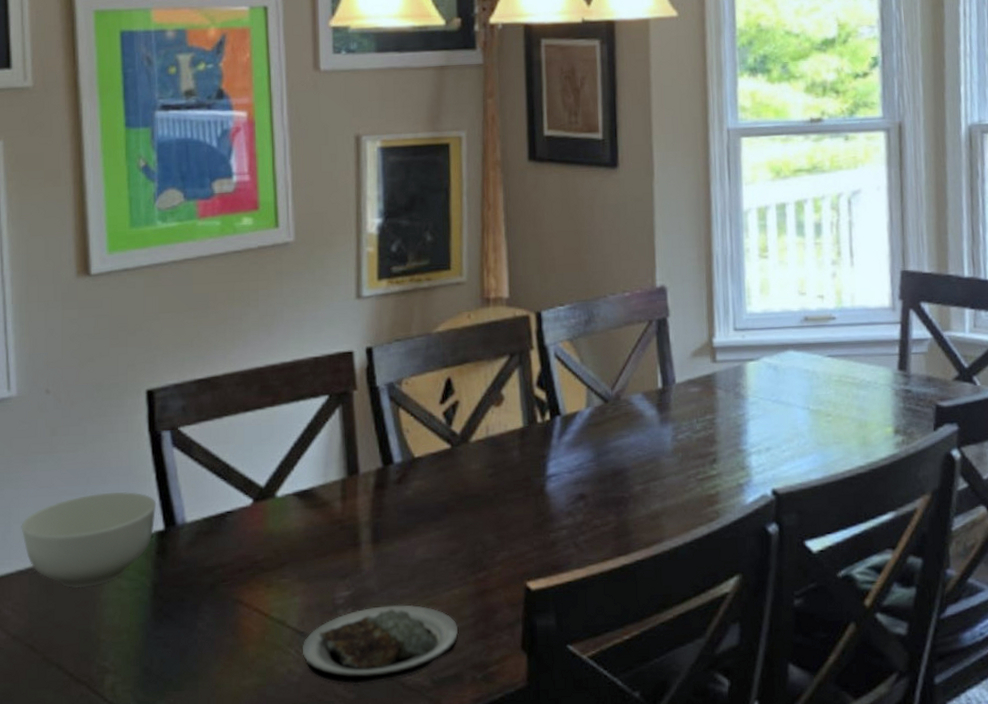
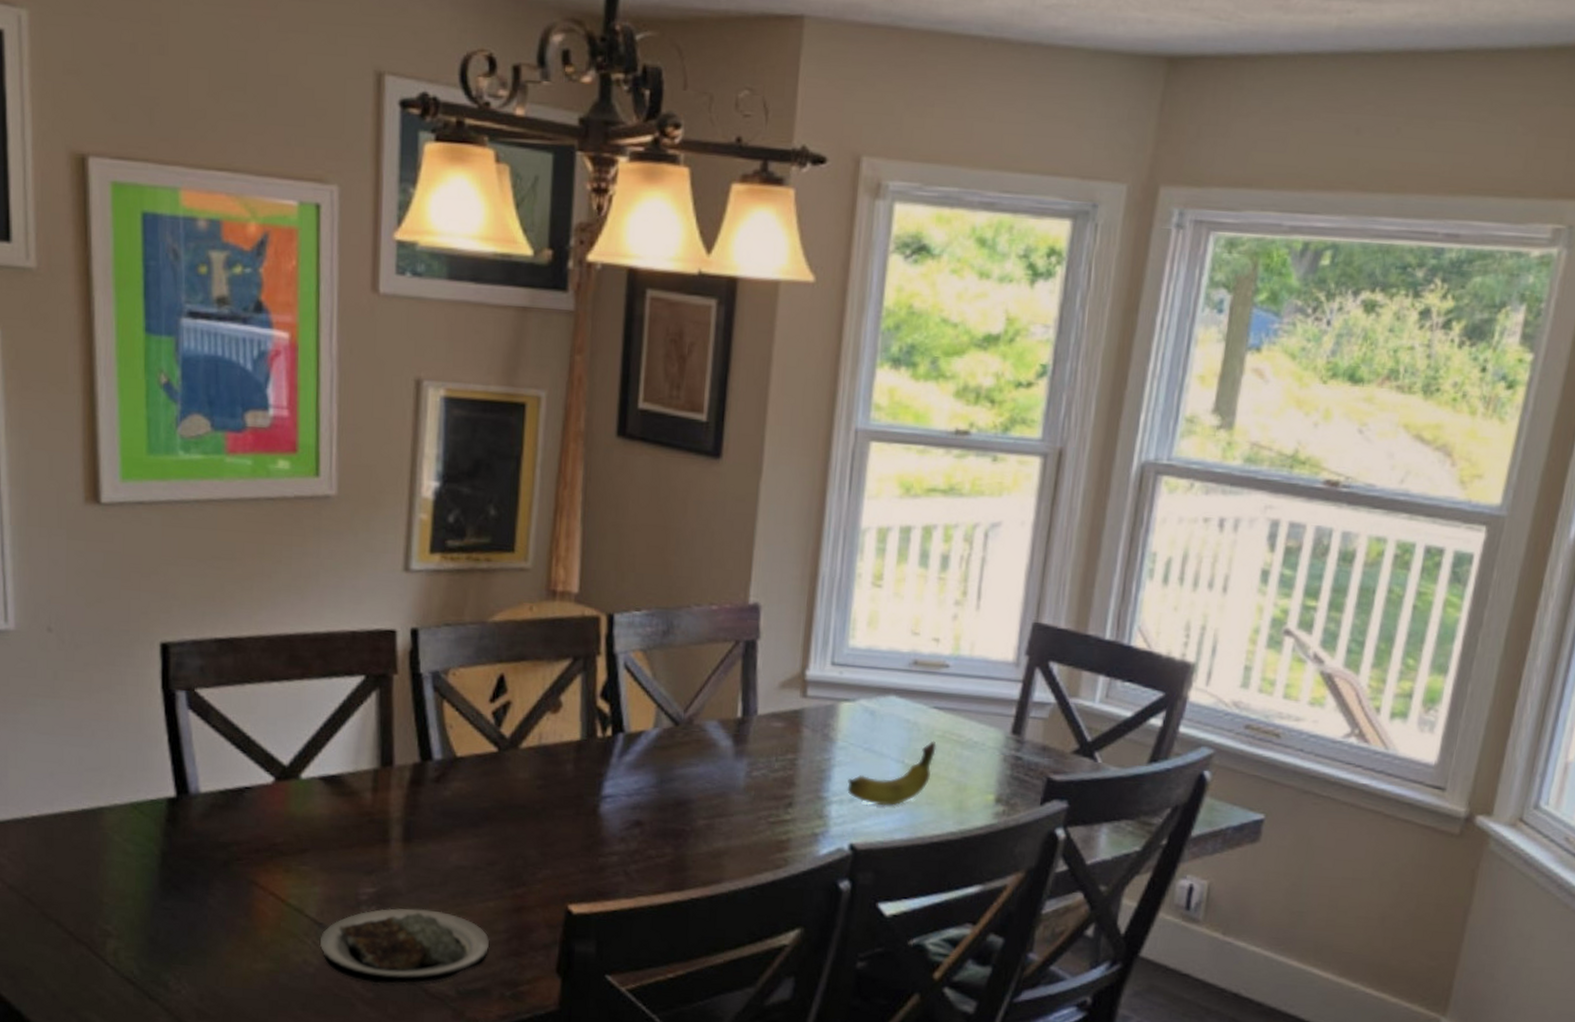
bowl: present [21,492,157,588] -> none [18,748,168,846]
fruit: none [762,385,836,451] -> present [847,741,937,806]

